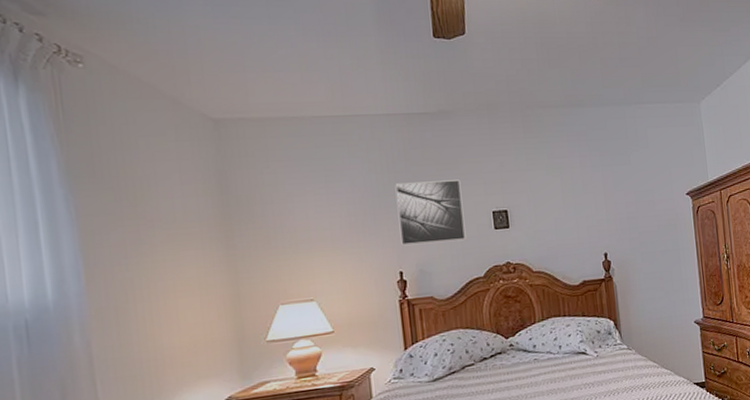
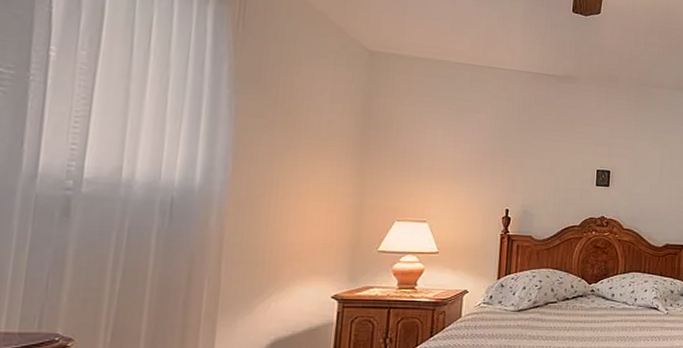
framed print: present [395,179,467,246] -> none [512,132,574,191]

